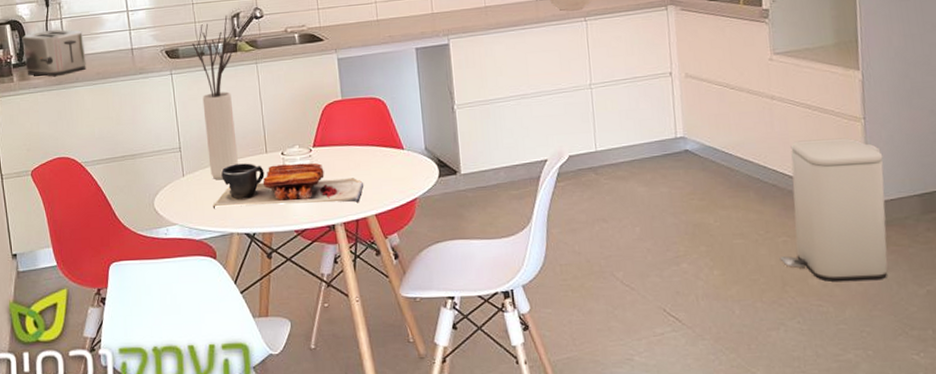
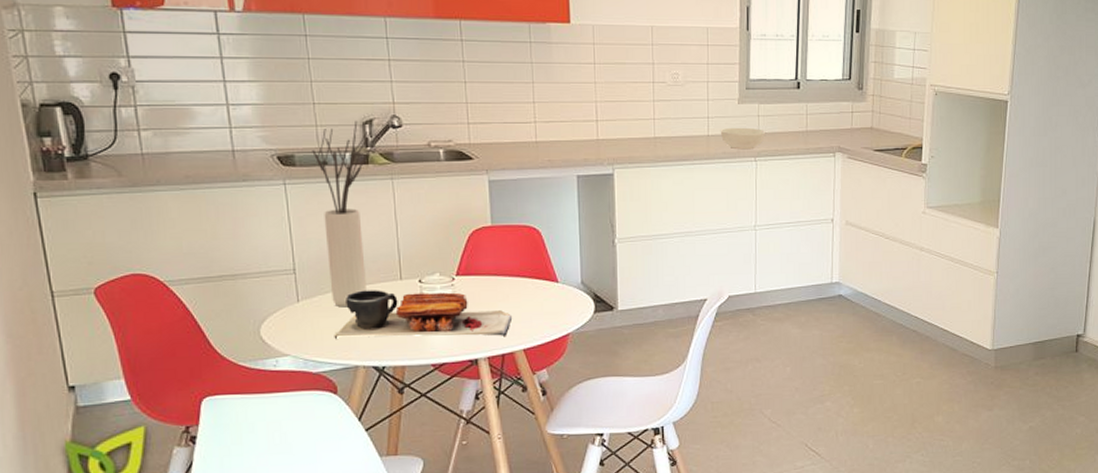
toaster: present [22,29,86,77] -> none [79,119,171,177]
pedal bin: present [779,138,888,281] -> none [912,289,1009,419]

